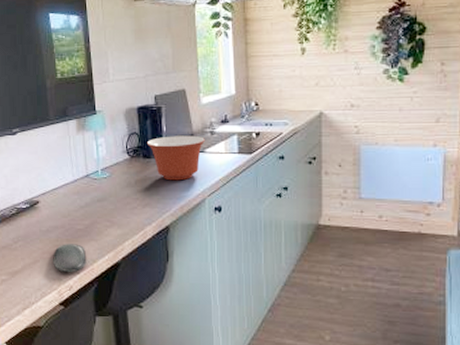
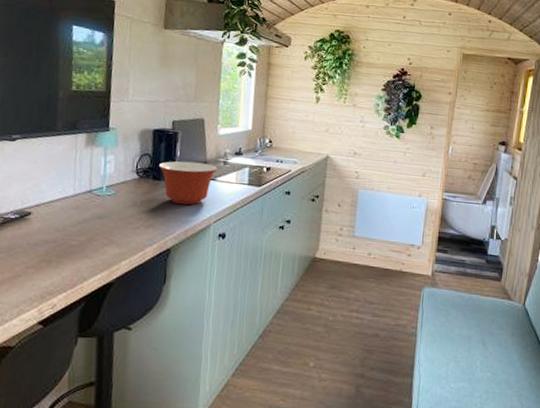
oval tray: present [53,244,87,273] -> none [37,259,77,291]

